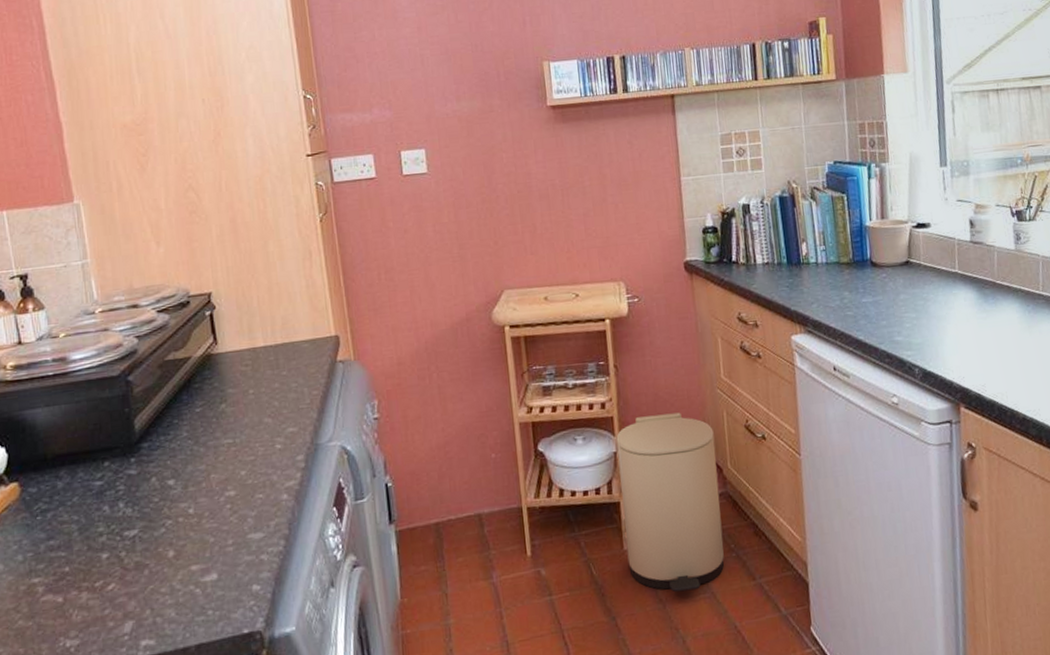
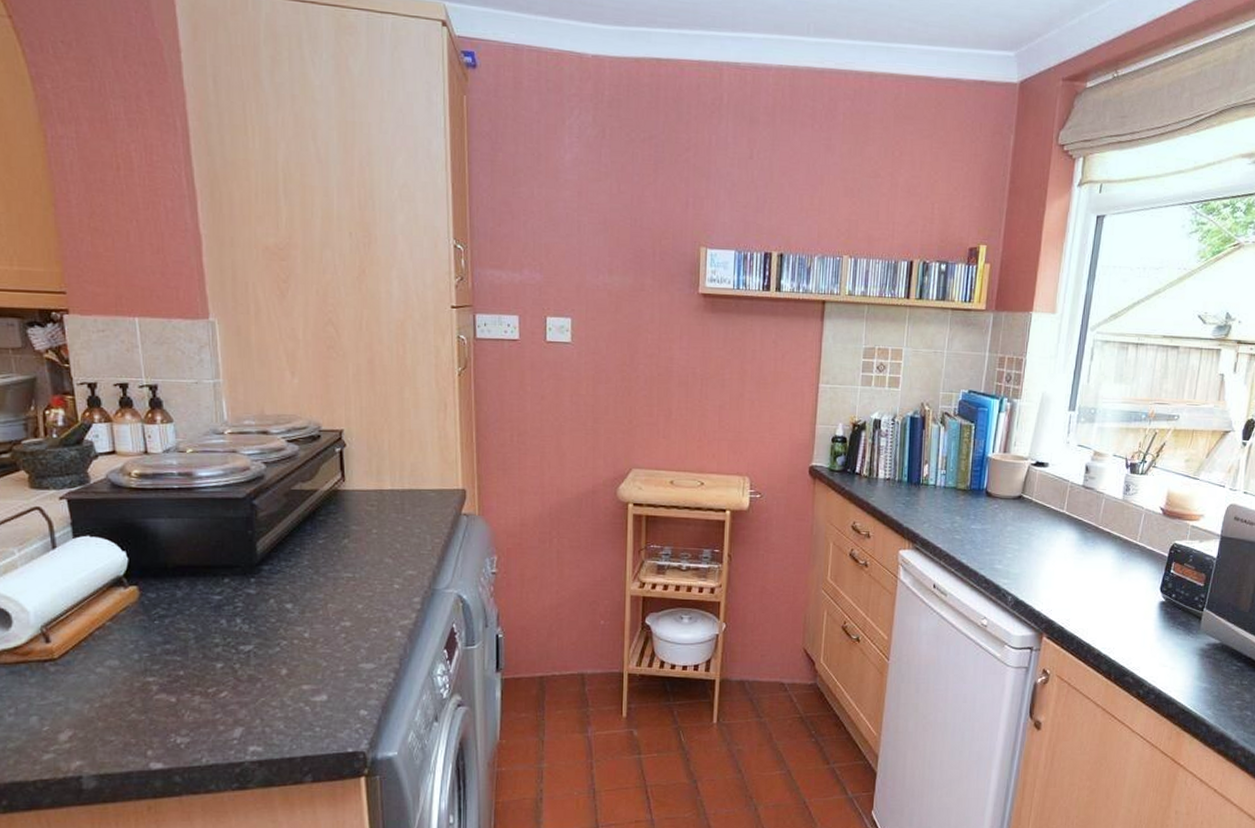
pedal bin: present [616,412,724,593] -> none [715,605,812,766]

